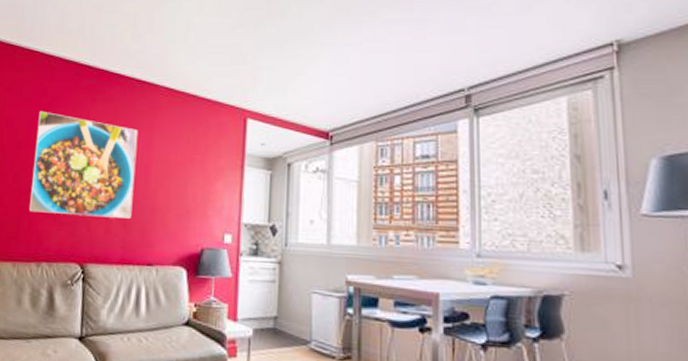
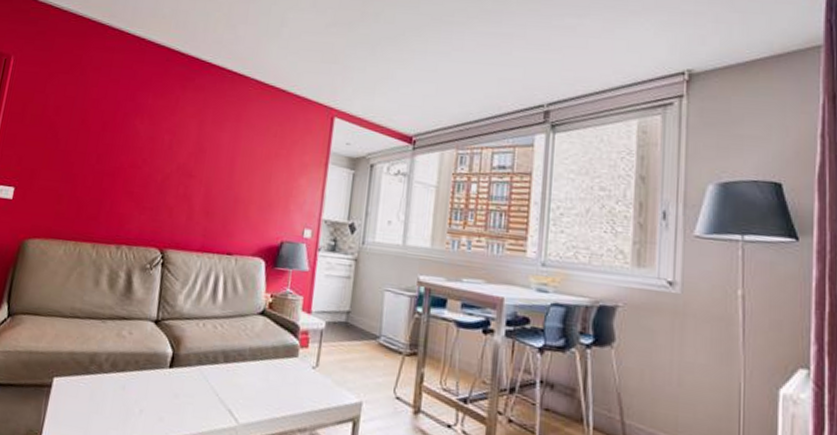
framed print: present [29,110,139,219] -> none [112,93,226,208]

